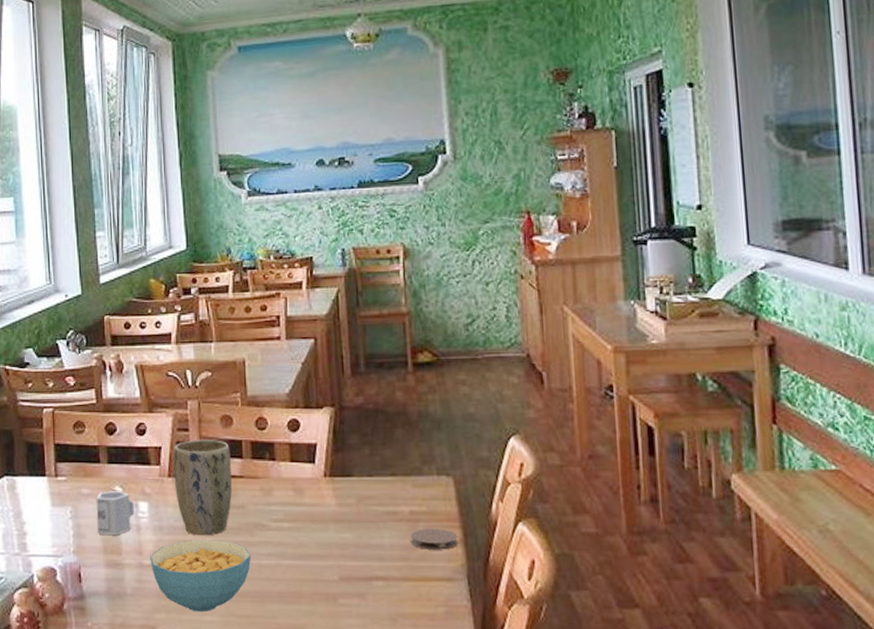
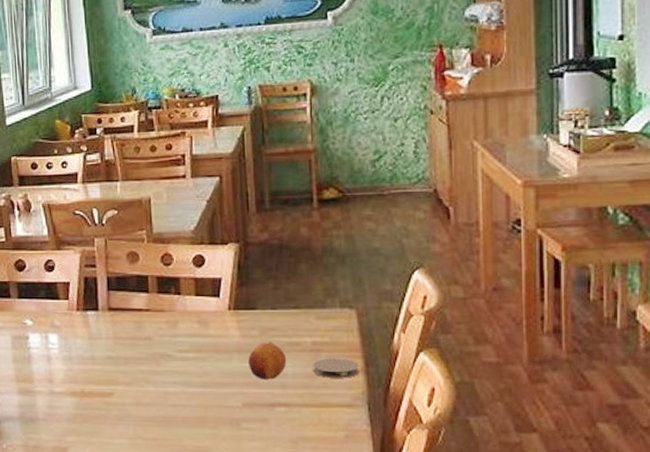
cup: present [96,490,134,535] -> none [7,323,45,364]
cereal bowl: present [150,540,251,612] -> none [60,369,157,436]
plant pot: present [173,440,232,536] -> none [81,275,139,365]
fruit: none [345,511,384,551] -> present [248,342,287,380]

